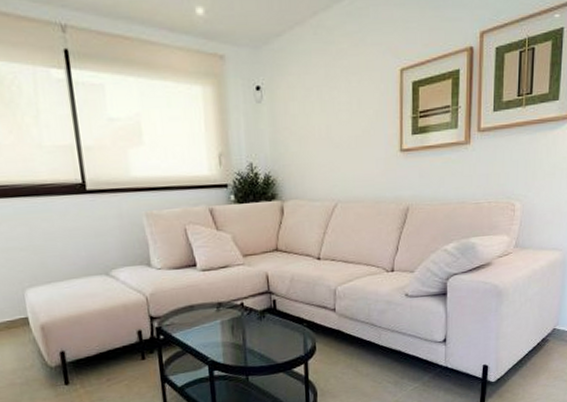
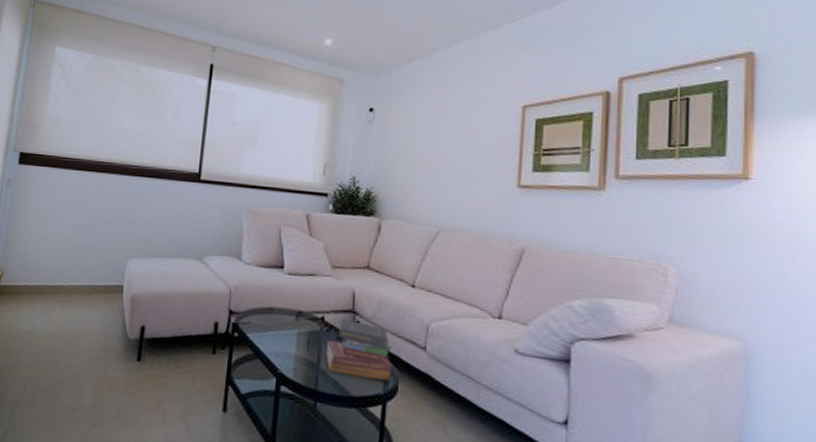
books: none [249,300,309,349] -> present [326,319,393,382]

